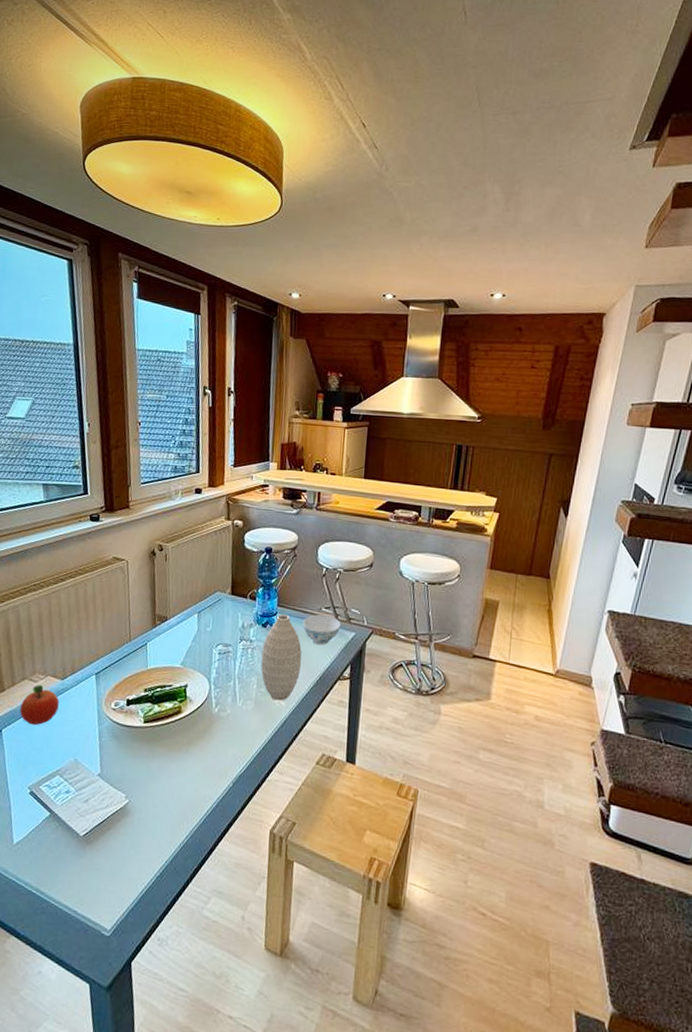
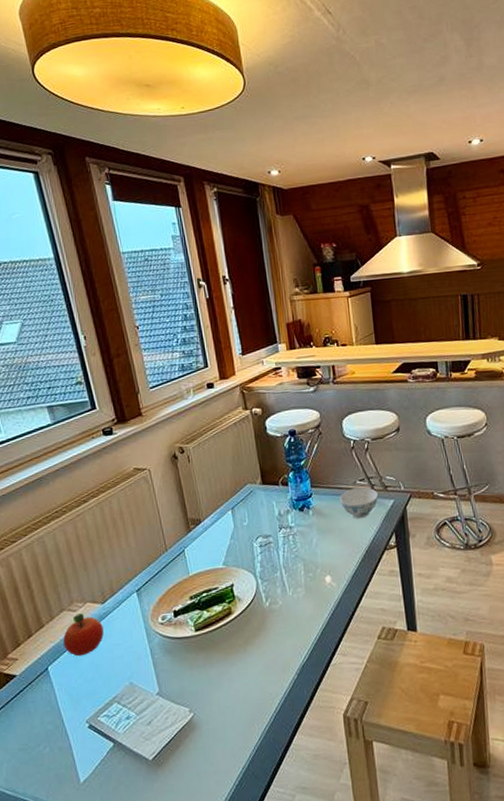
vase: present [260,614,302,701] -> none [303,494,346,583]

